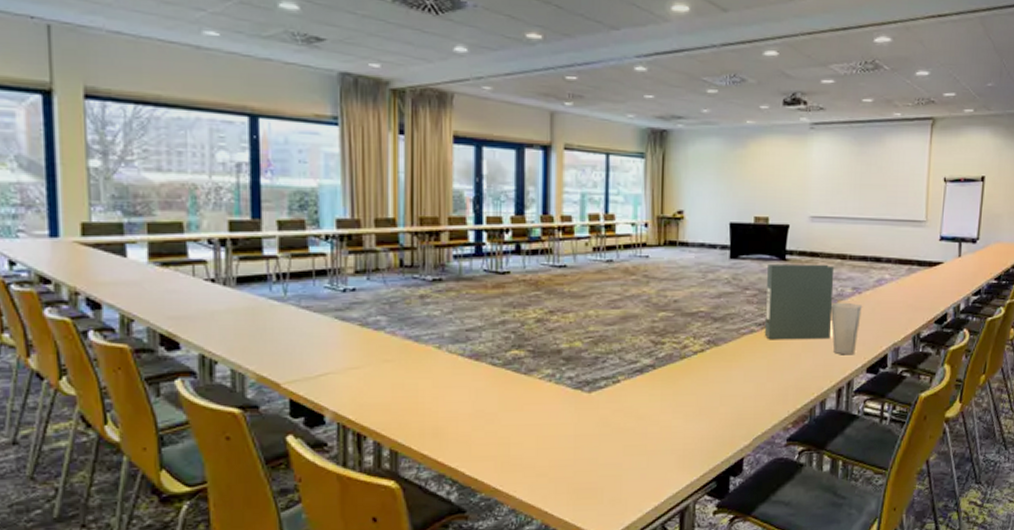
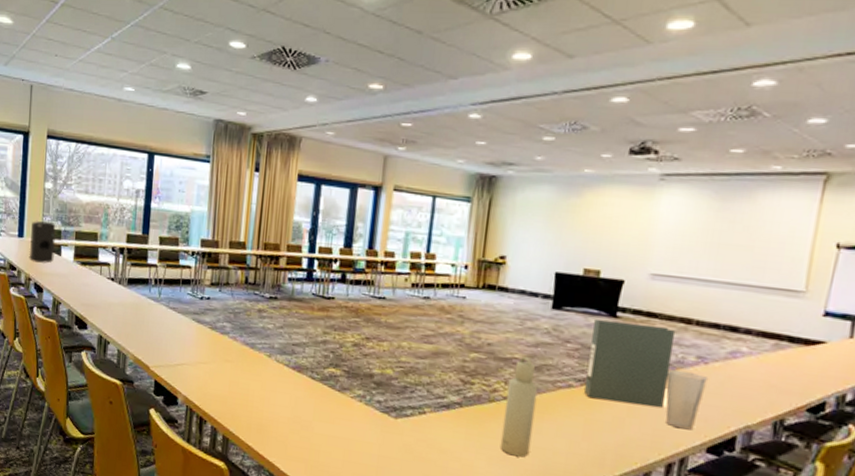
speaker: none [71,213,117,269] -> present [28,221,56,264]
bottle: none [695,309,725,408] -> present [500,357,539,457]

